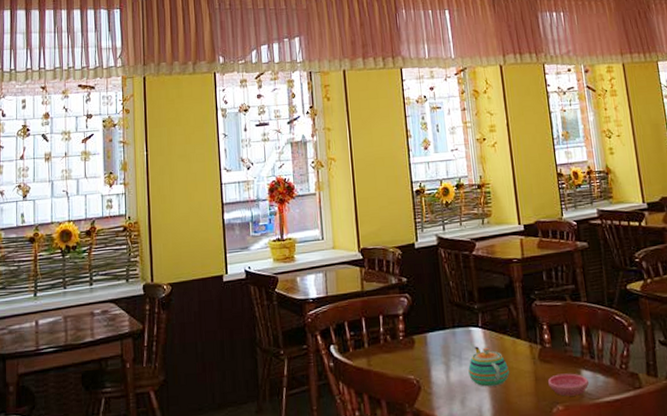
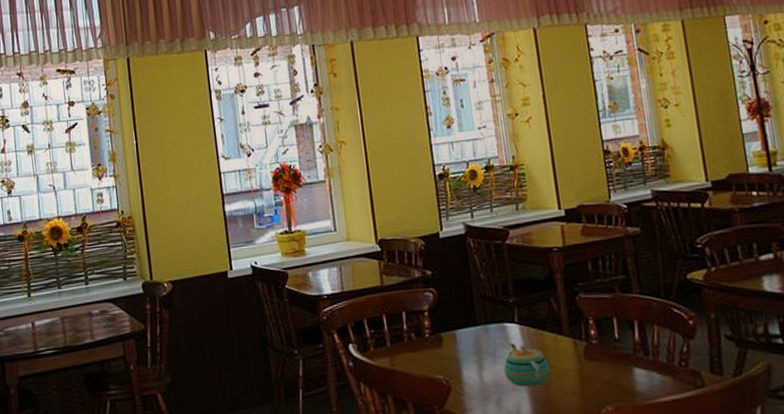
saucer: present [548,373,589,396] -> none [595,371,643,397]

